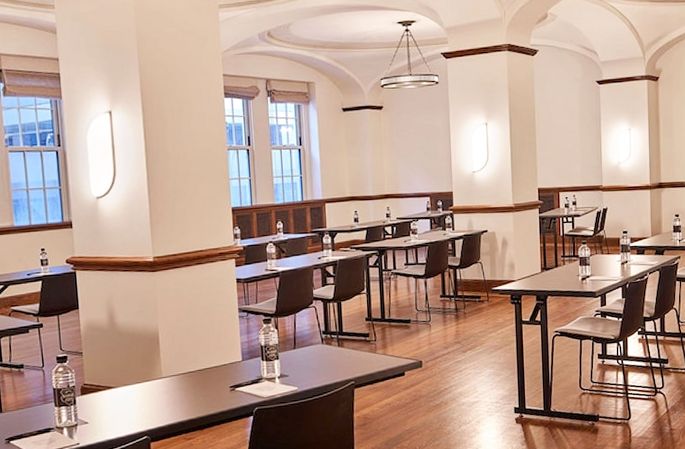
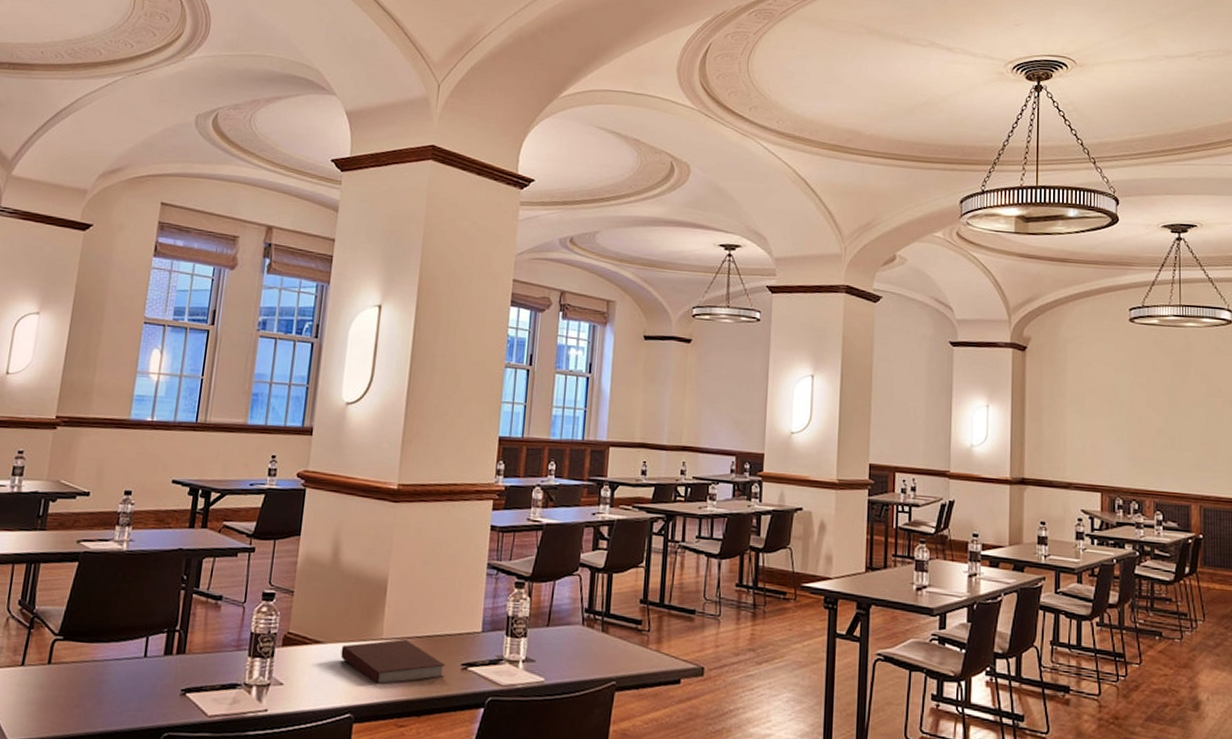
notebook: none [130,375,217,411] -> present [340,639,445,684]

